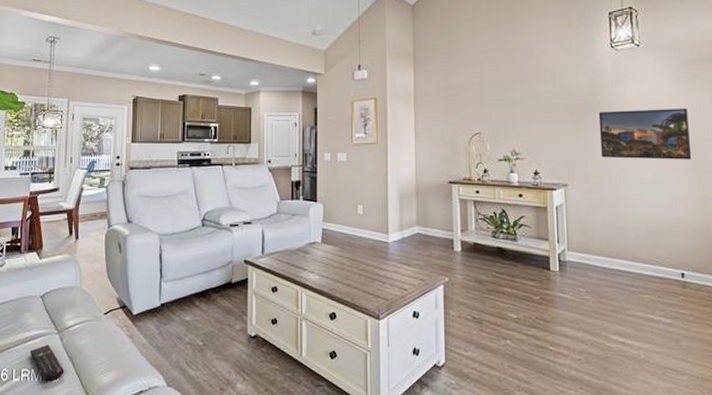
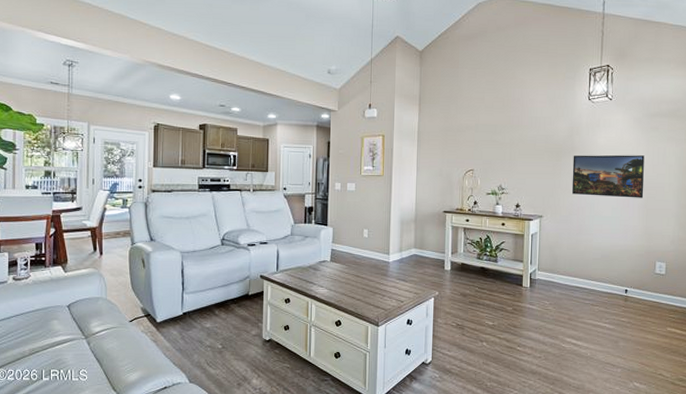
remote control: present [29,344,65,382] -> none [58,348,93,381]

